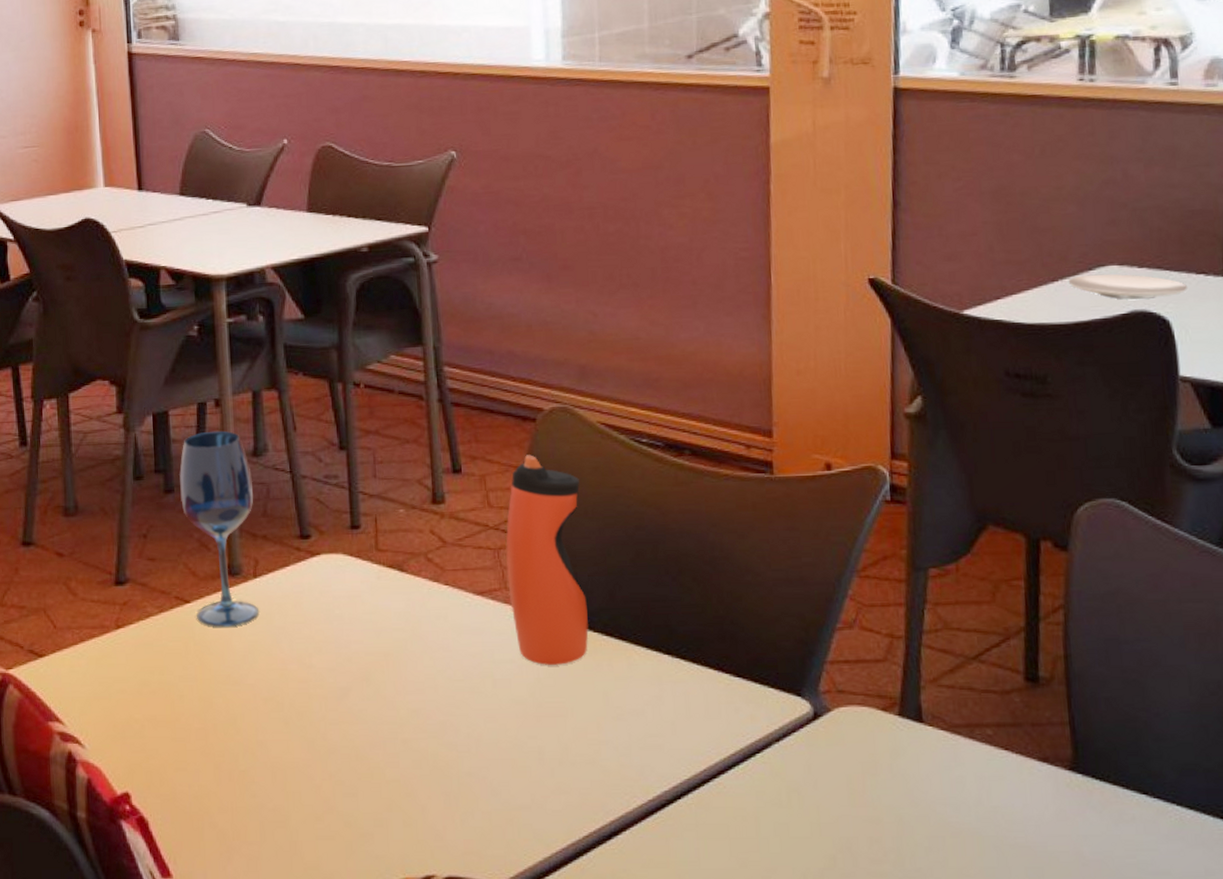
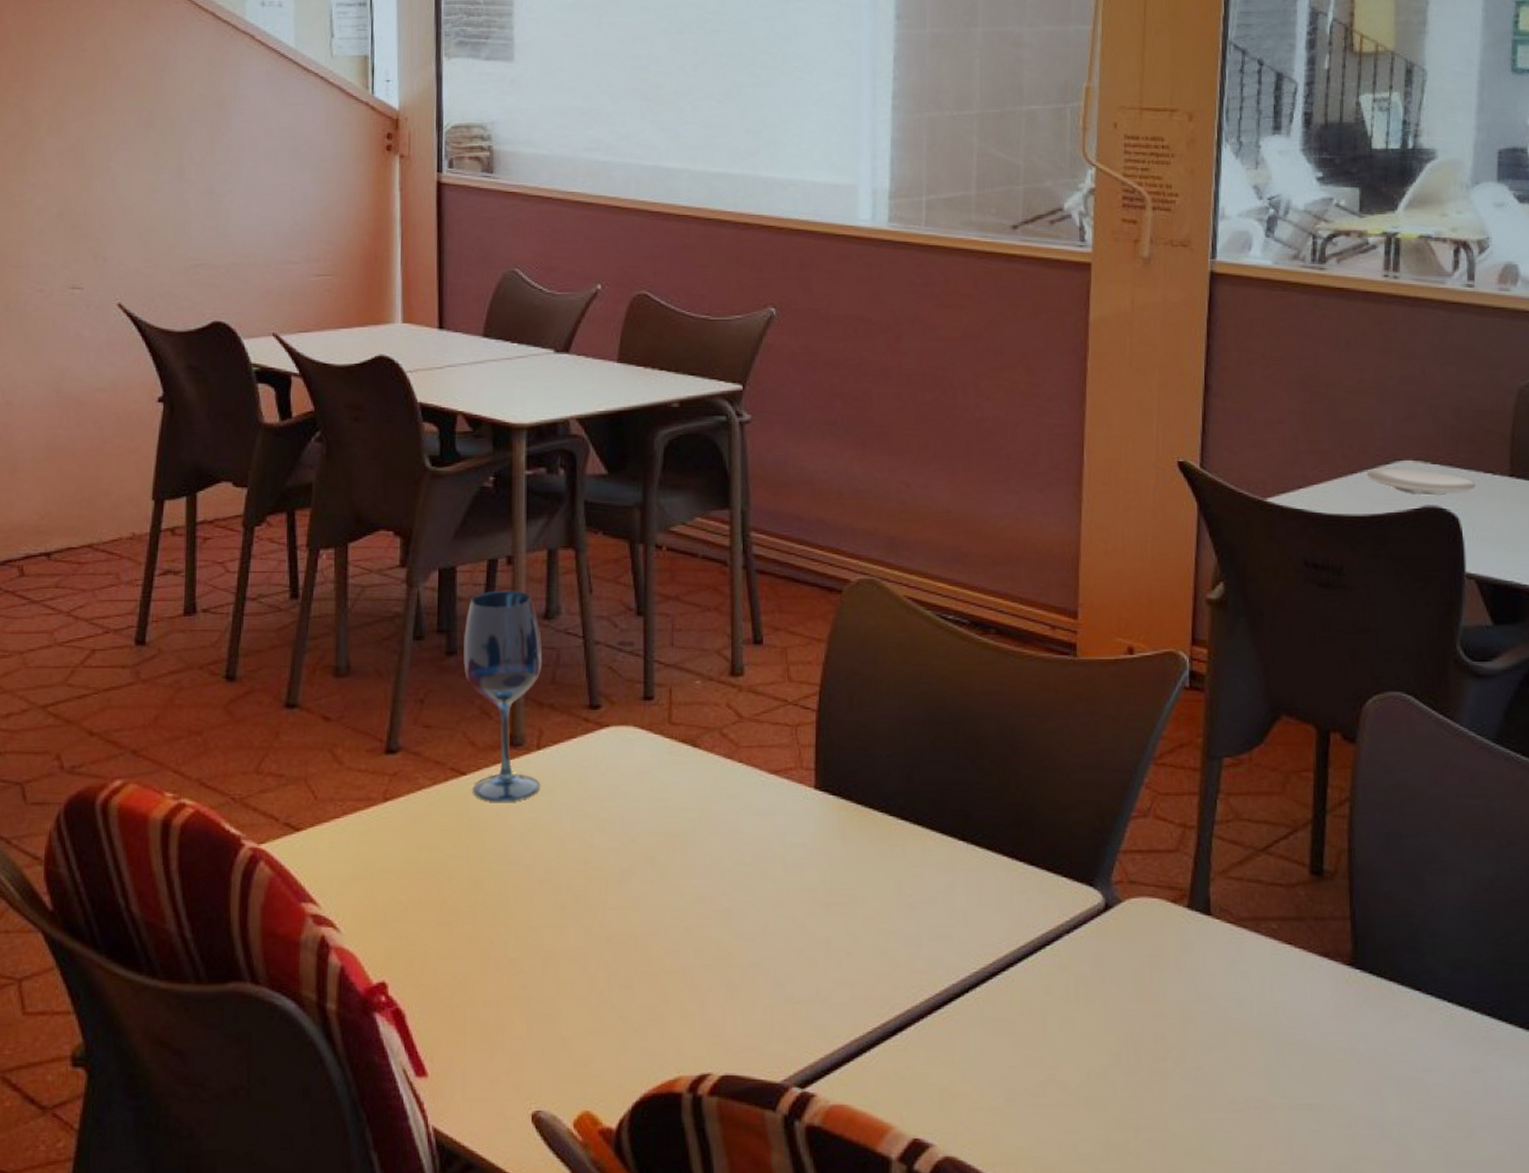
water bottle: present [505,455,589,665] -> none [804,628,884,850]

